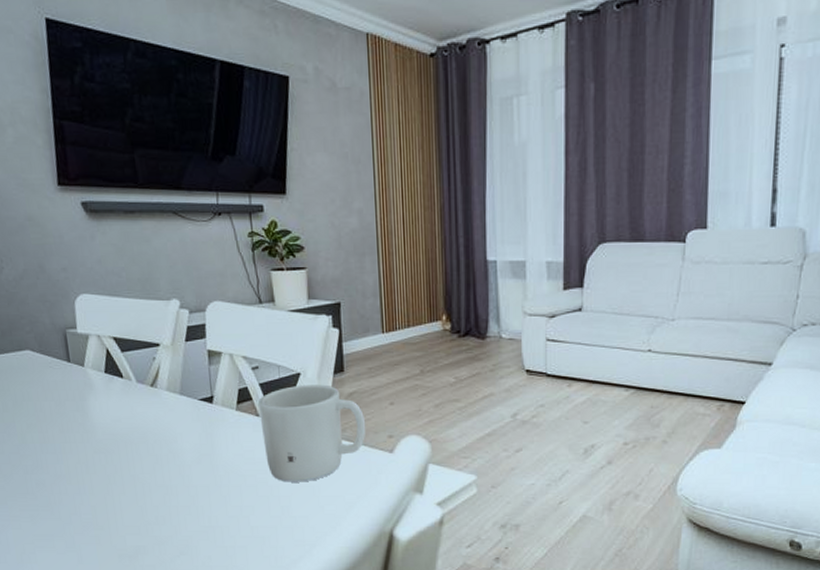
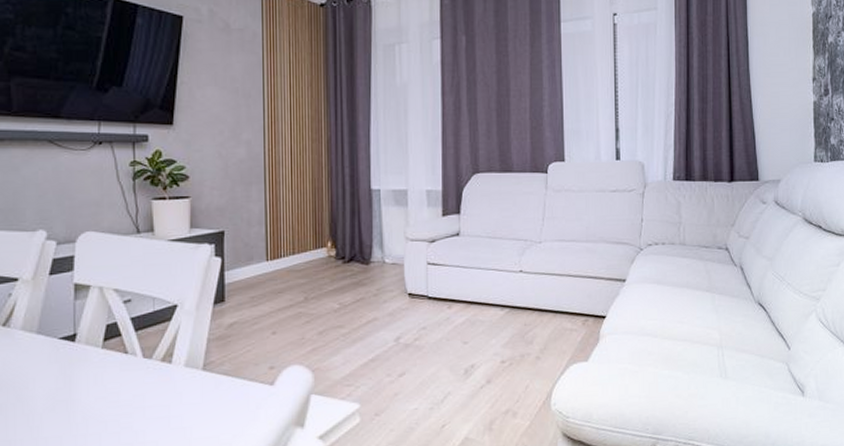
mug: present [258,384,366,482] -> none [128,316,246,426]

